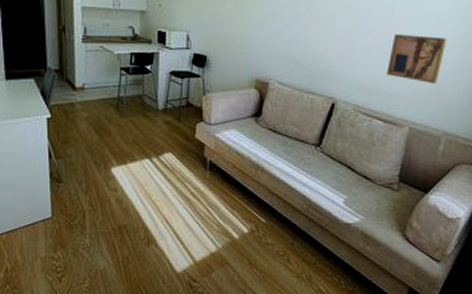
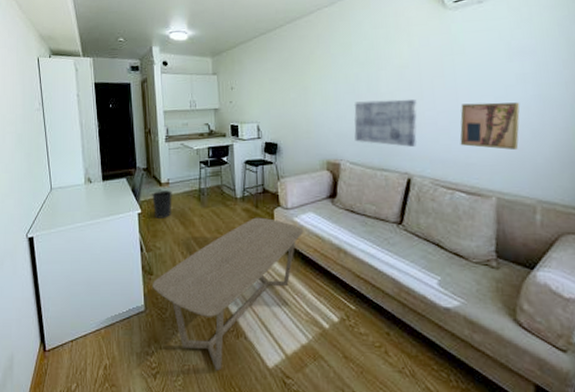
coffee table: none [61,130,225,275] -> present [152,217,304,371]
wastebasket: none [64,95,87,125] -> present [152,190,172,219]
wall art: none [287,20,353,72] -> present [354,99,418,147]

